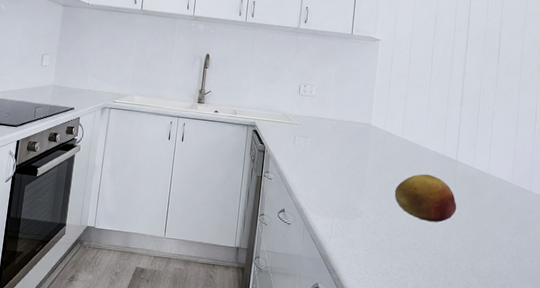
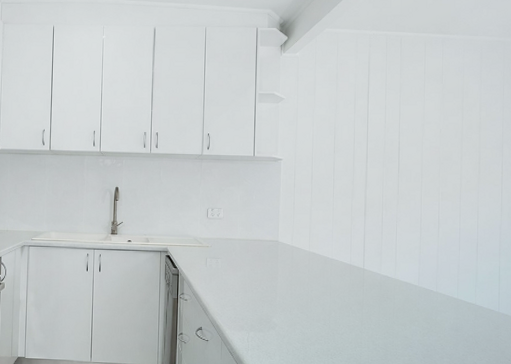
fruit: present [394,173,457,223] -> none [305,283,367,328]

